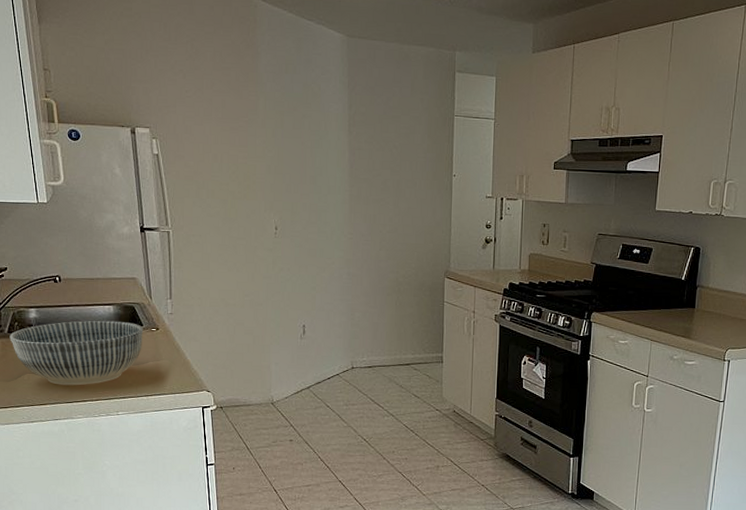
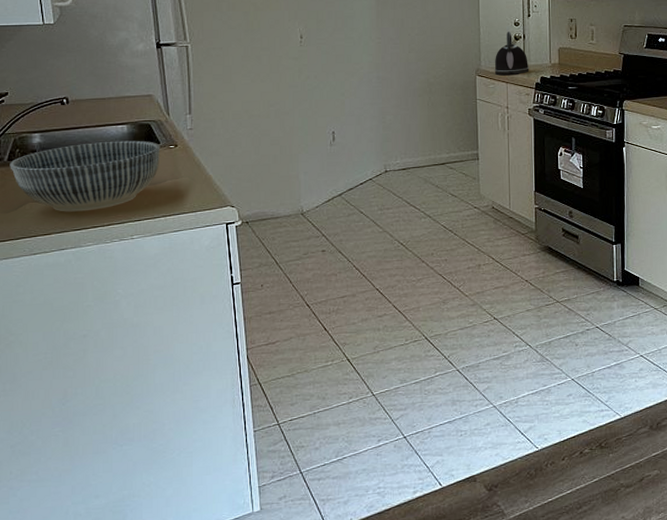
kettle: none [463,233,499,280] -> present [494,31,530,76]

